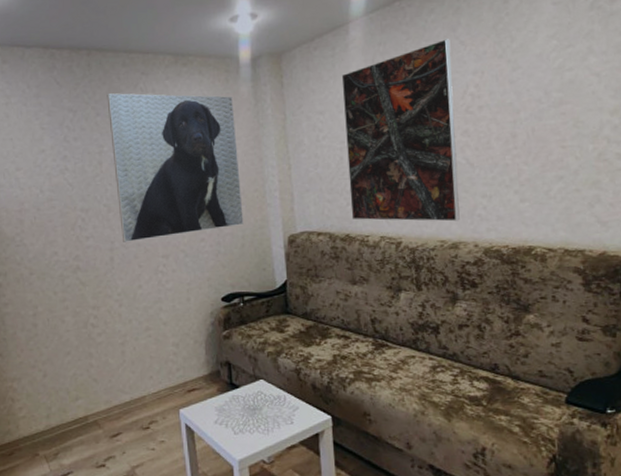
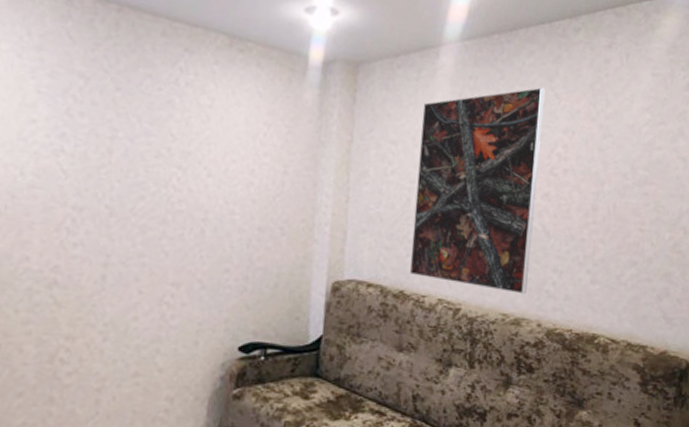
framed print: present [107,93,244,242] -> none [122,65,293,261]

